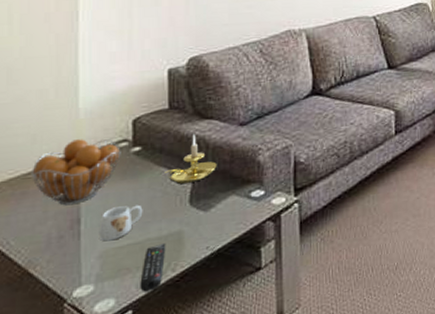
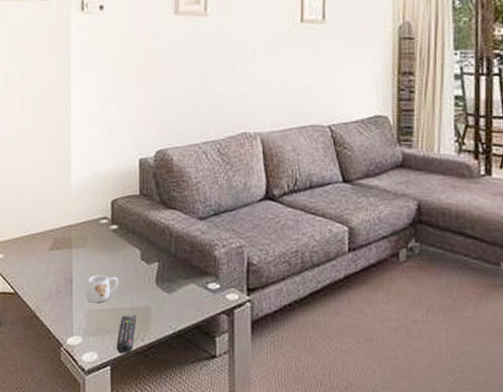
fruit basket: present [32,139,121,206] -> none [38,211,102,267]
candle holder: present [165,134,217,184] -> none [136,221,179,265]

